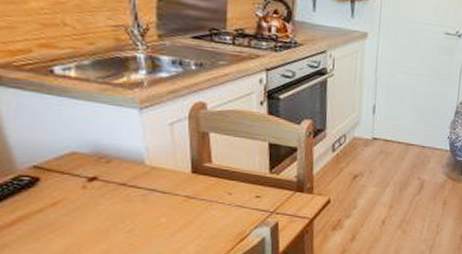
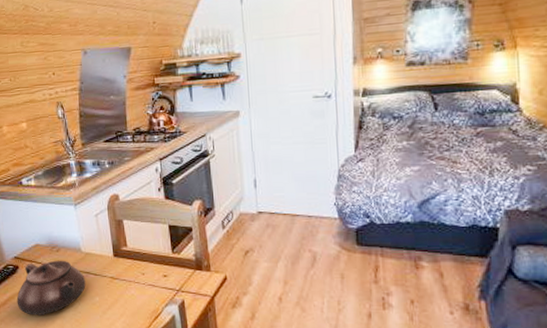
teapot: none [33,173,148,239] -> present [16,260,86,316]

